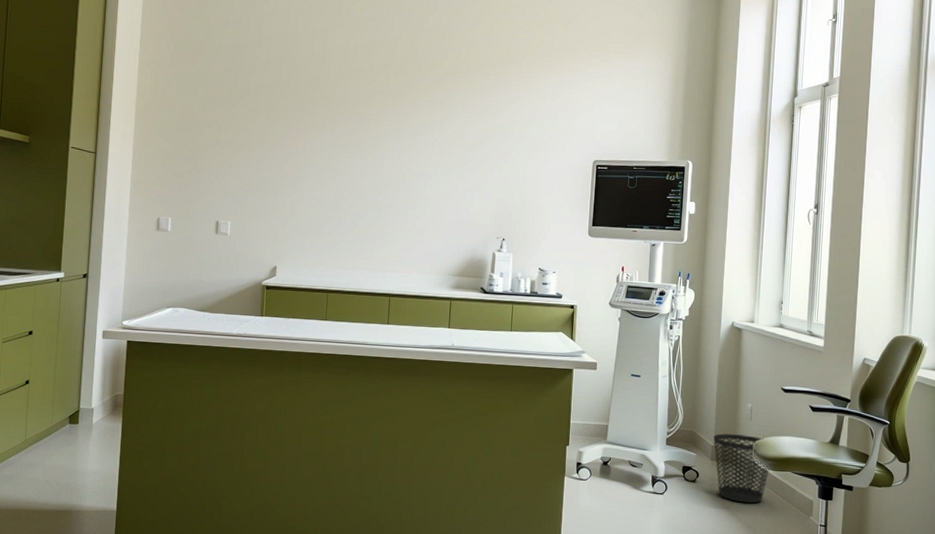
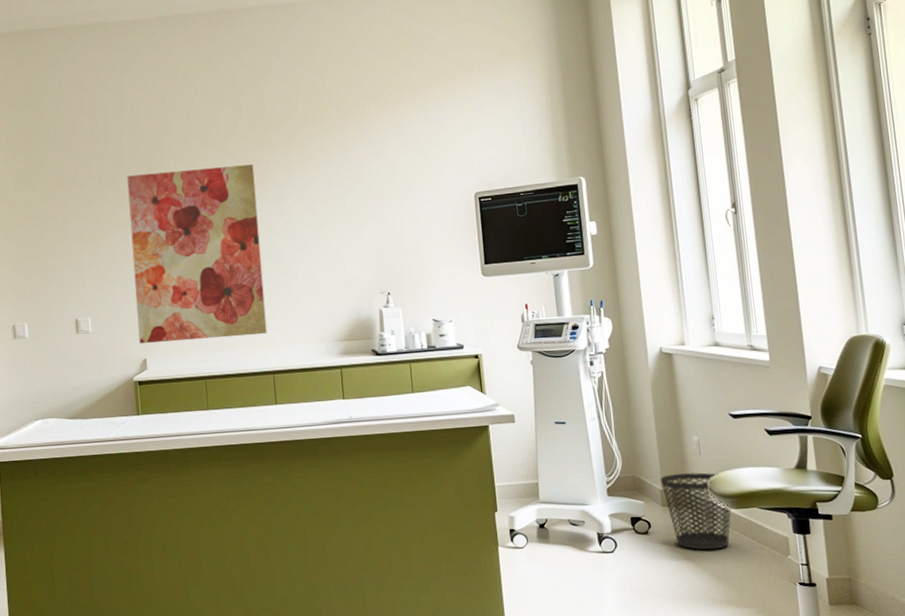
wall art: none [272,96,399,260] -> present [127,164,267,344]

